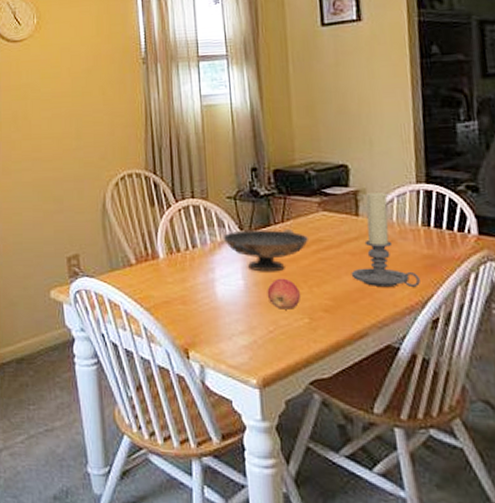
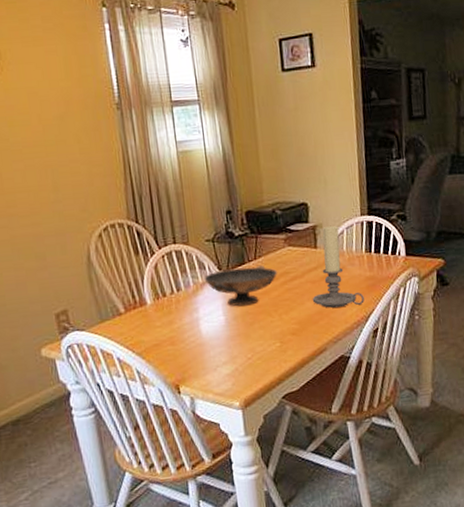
apple: present [267,278,300,310] -> none [244,310,273,338]

